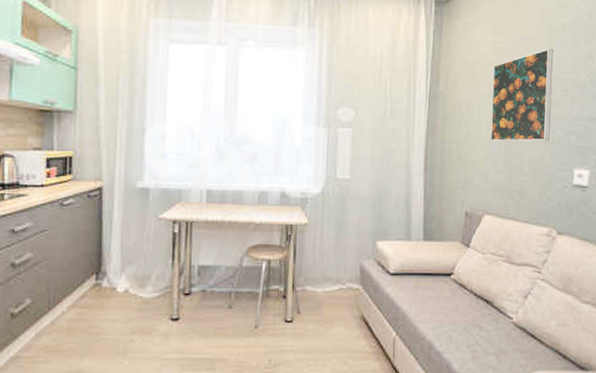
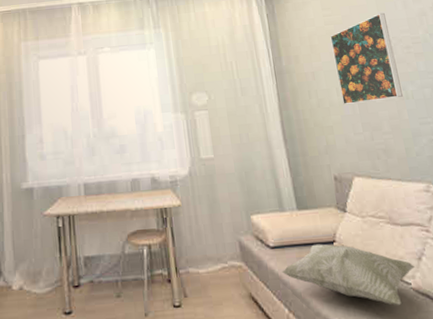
decorative pillow: none [397,275,520,336] -> present [282,244,415,305]

